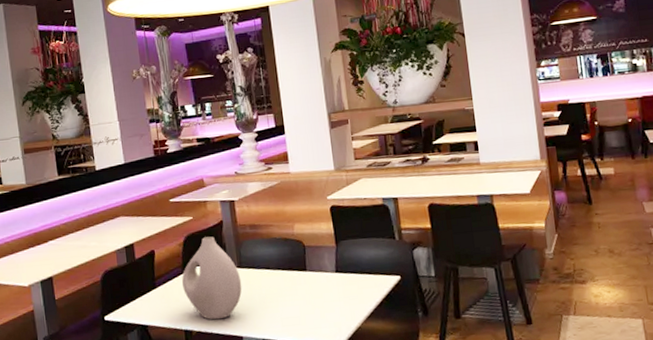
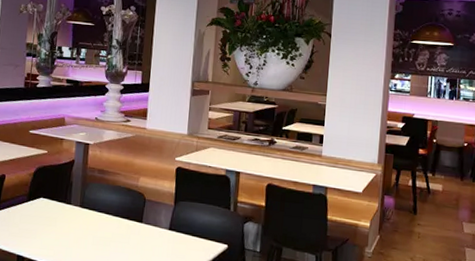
vase: present [182,236,242,320] -> none [24,172,80,252]

